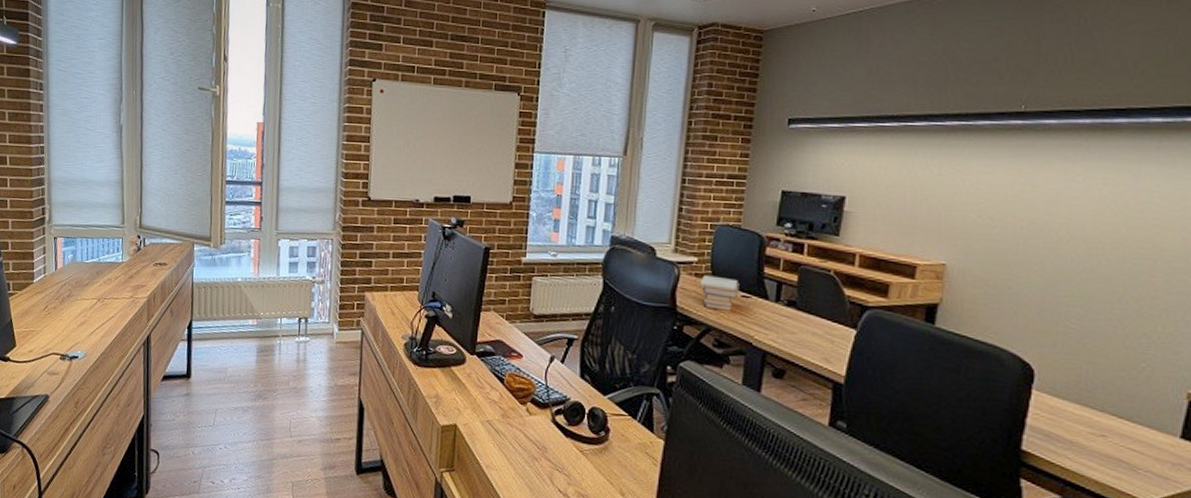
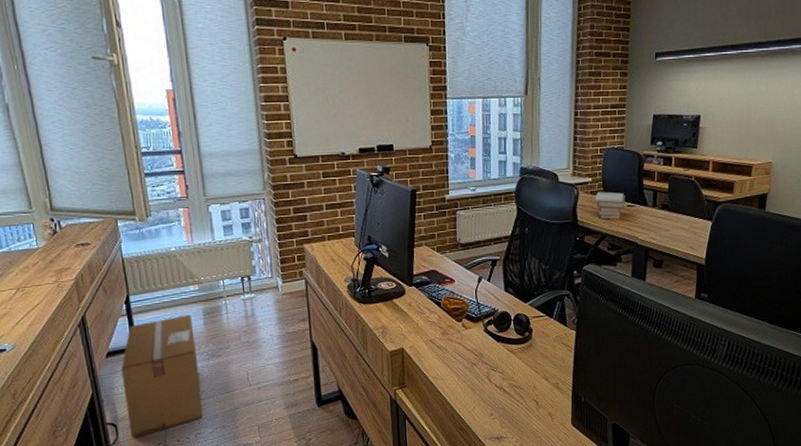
box: none [170,349,246,471] -> present [121,315,203,438]

